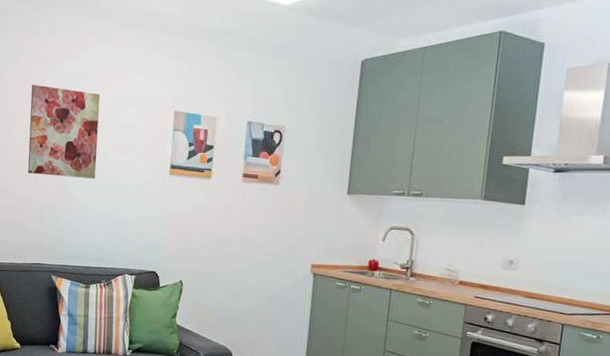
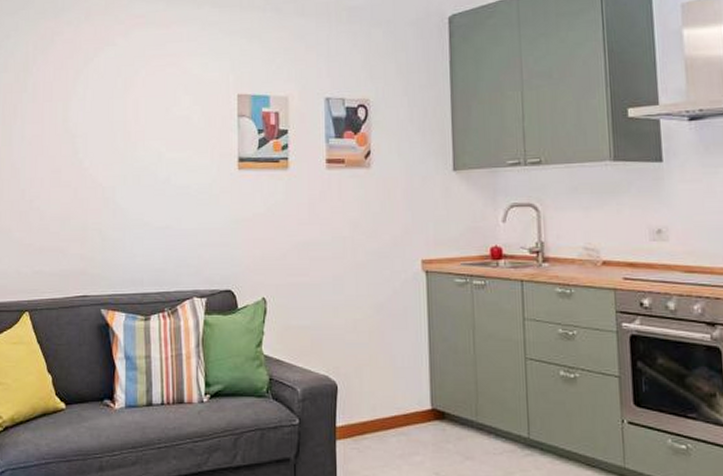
wall art: present [28,84,100,179] -> none [64,79,148,186]

